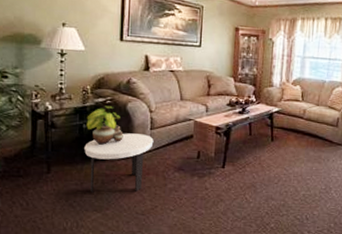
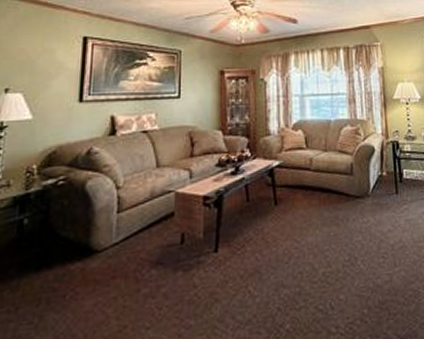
side table: present [84,133,154,193] -> none [23,220,122,321]
potted plant: present [86,105,123,145] -> none [28,188,80,245]

